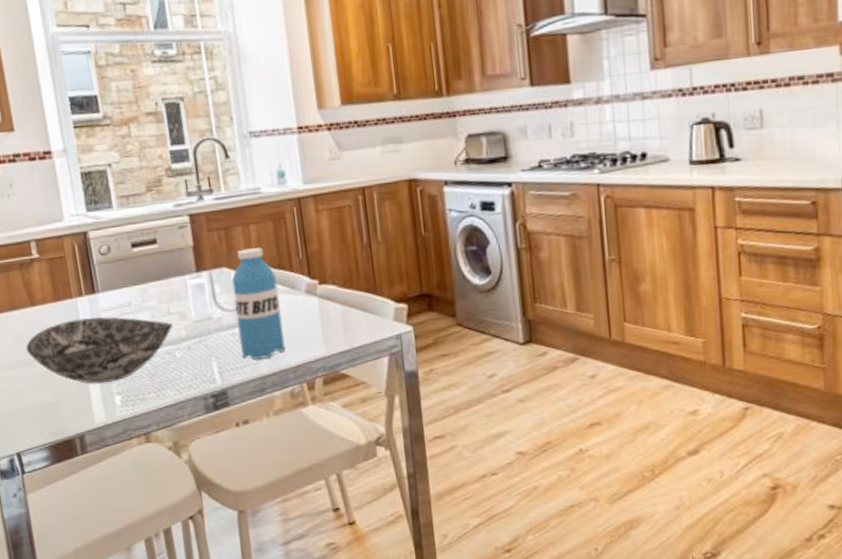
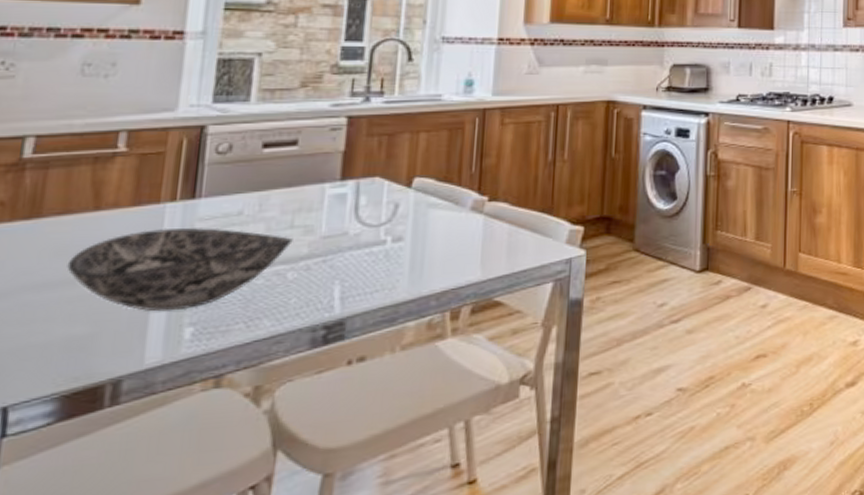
water bottle: present [231,247,286,359] -> none [375,157,439,283]

